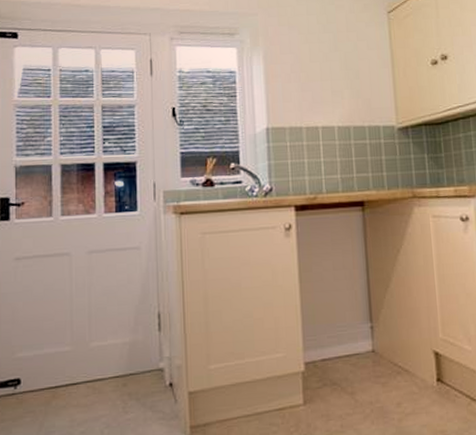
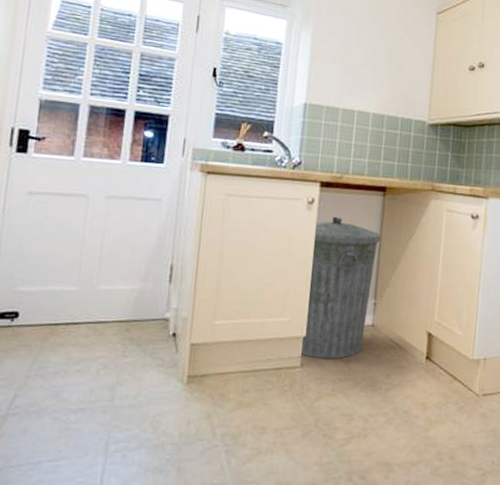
trash can: none [295,239,368,394] -> present [300,216,381,359]

